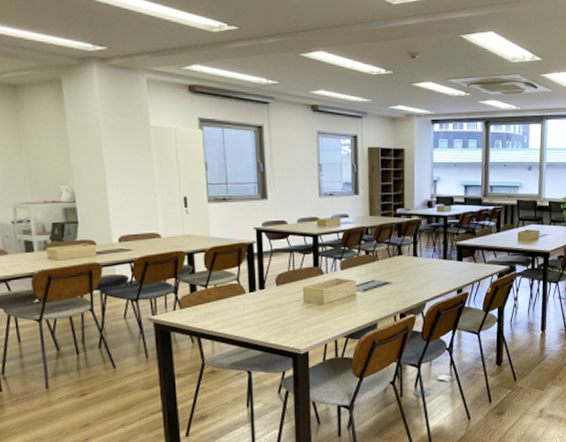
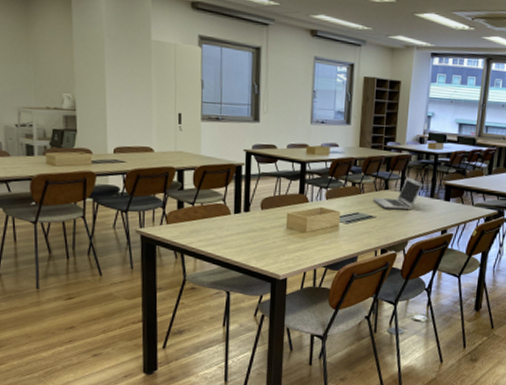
laptop: none [387,241,436,274] -> present [373,177,424,210]

